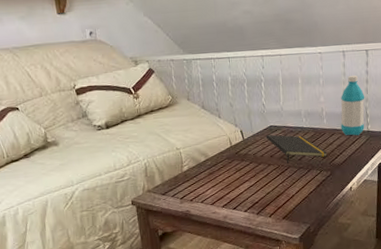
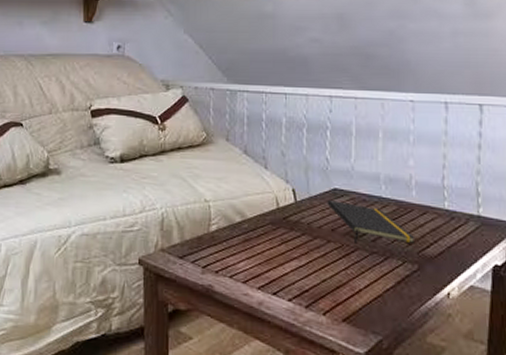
water bottle: present [341,75,365,136] -> none [437,135,476,220]

